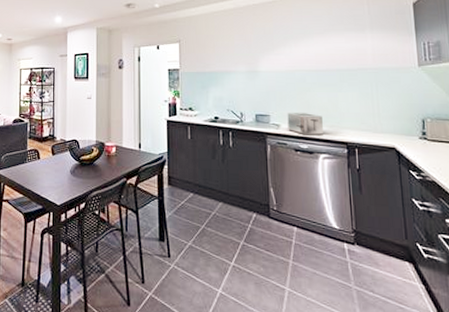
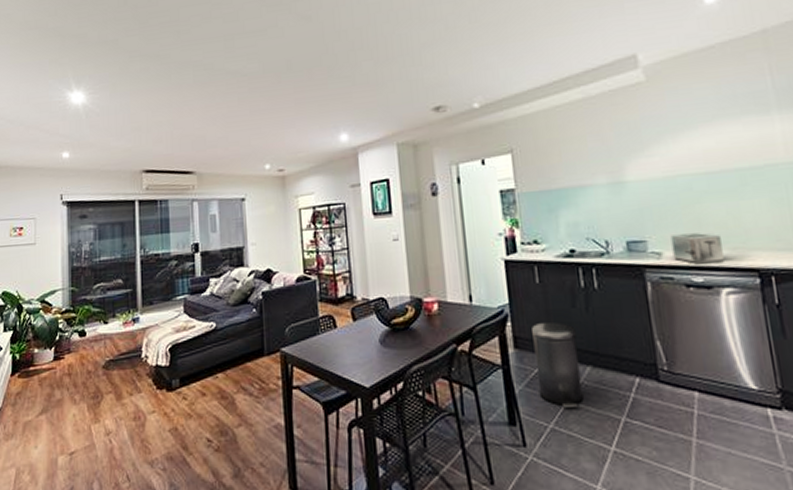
pedal bin: none [182,168,215,231] -> present [532,322,584,407]

